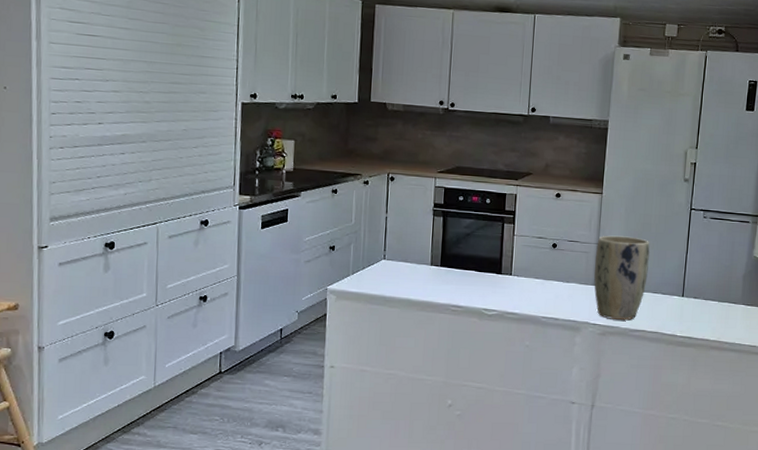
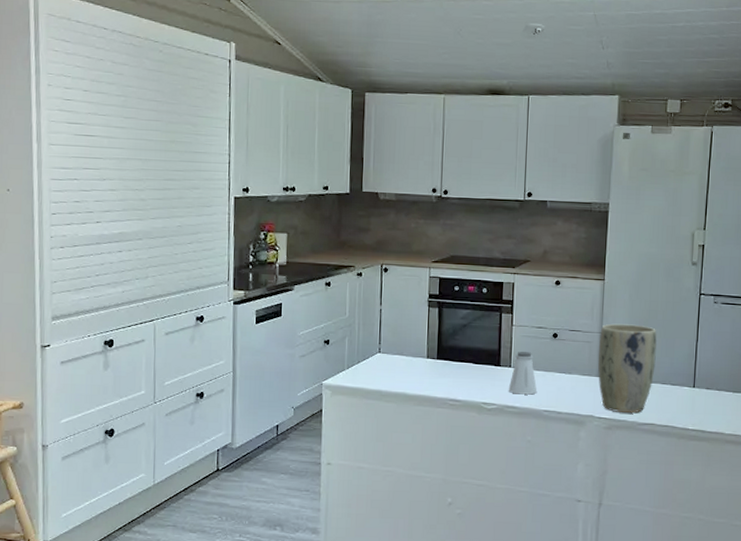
saltshaker: none [508,260,536,302] -> present [508,352,537,395]

